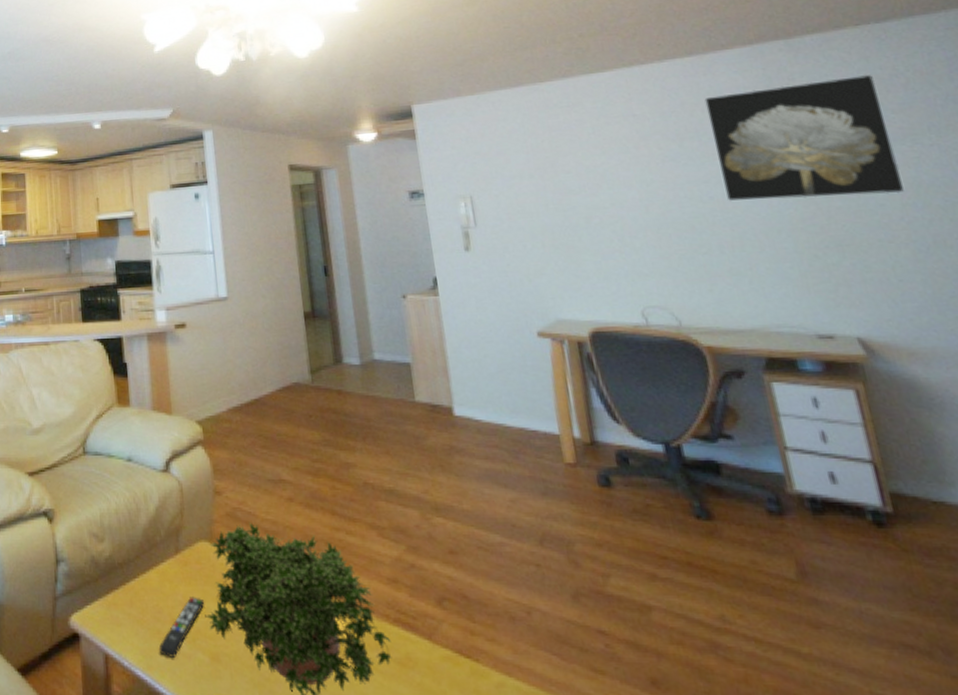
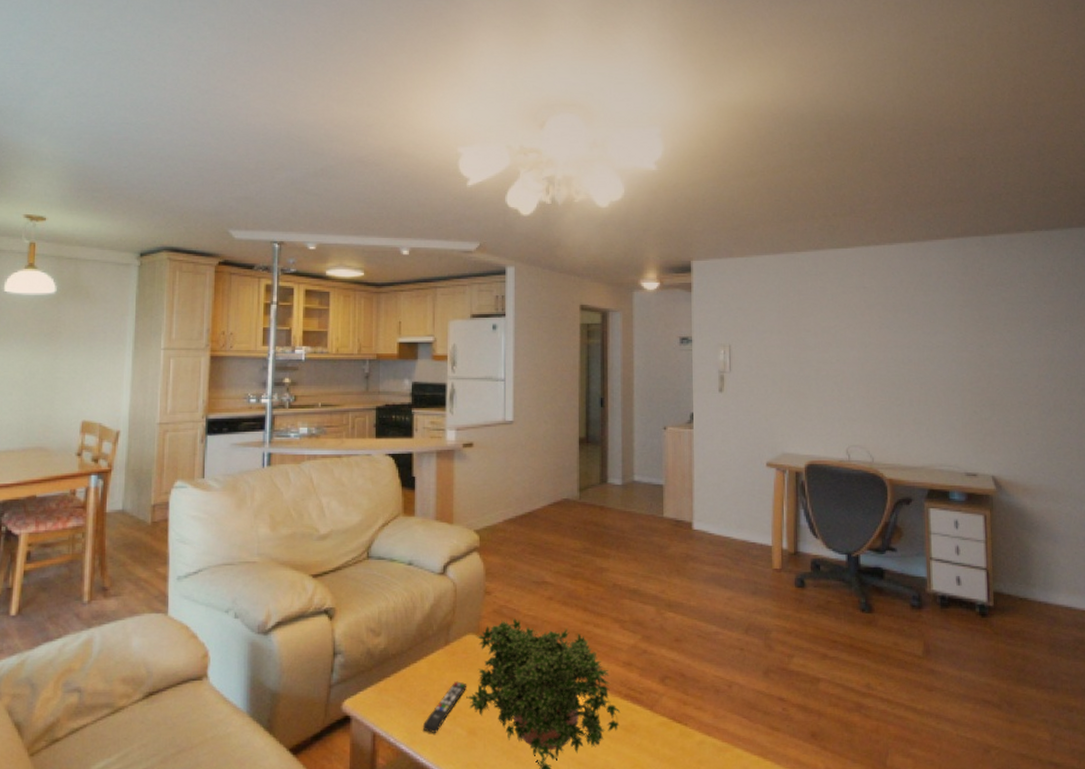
wall art: present [704,74,904,201] -> none [918,271,1042,367]

